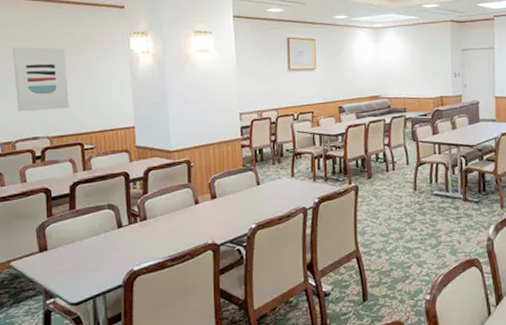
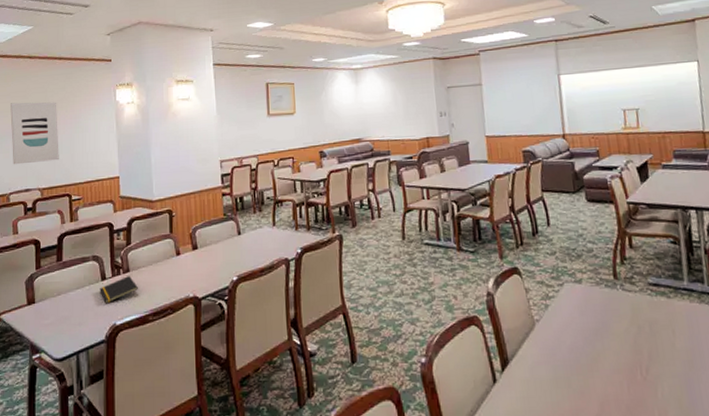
notepad: none [116,224,156,251] -> present [100,276,138,304]

